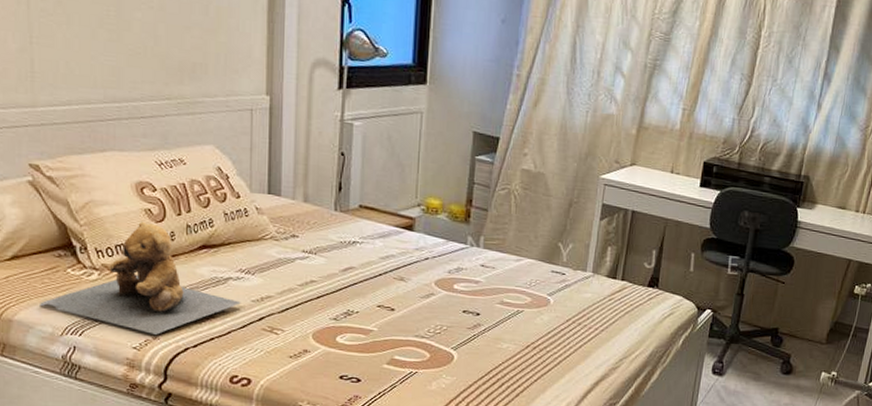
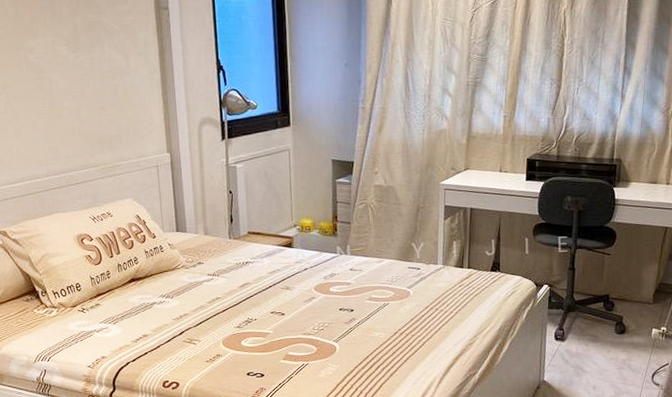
teddy bear: present [40,221,241,335] -> none [17,265,165,354]

